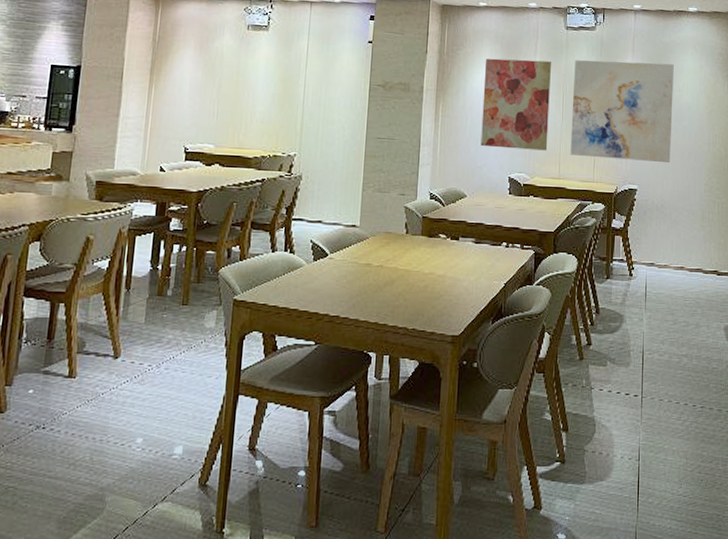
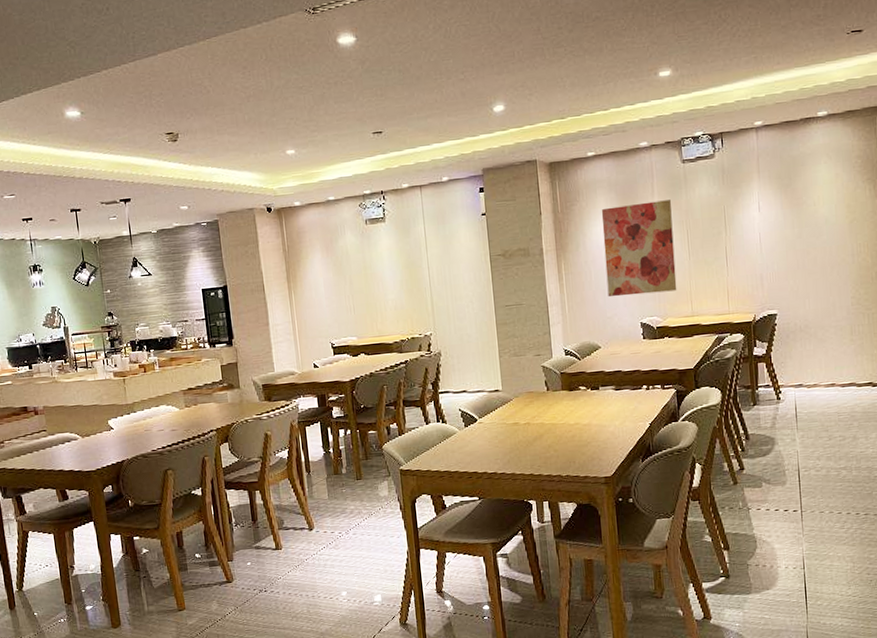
wall art: present [570,60,674,162] -> none [696,178,811,291]

